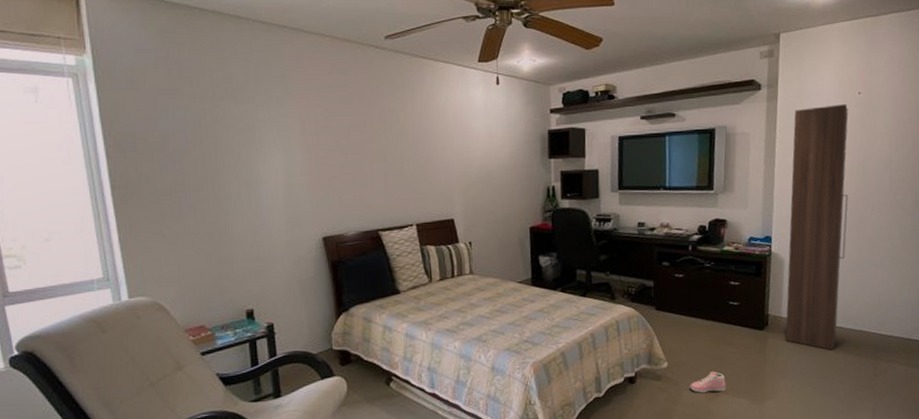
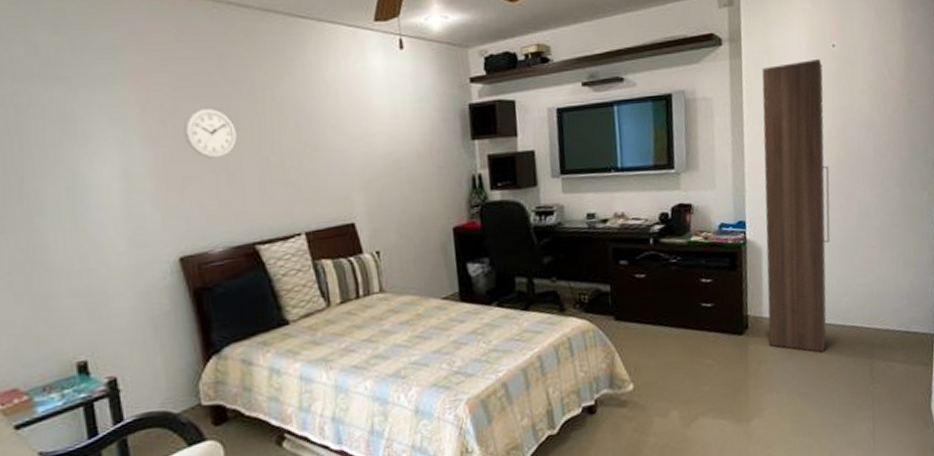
wall clock: none [331,125,369,164] -> present [183,108,237,159]
sneaker: present [690,371,726,393] -> none [661,390,705,418]

